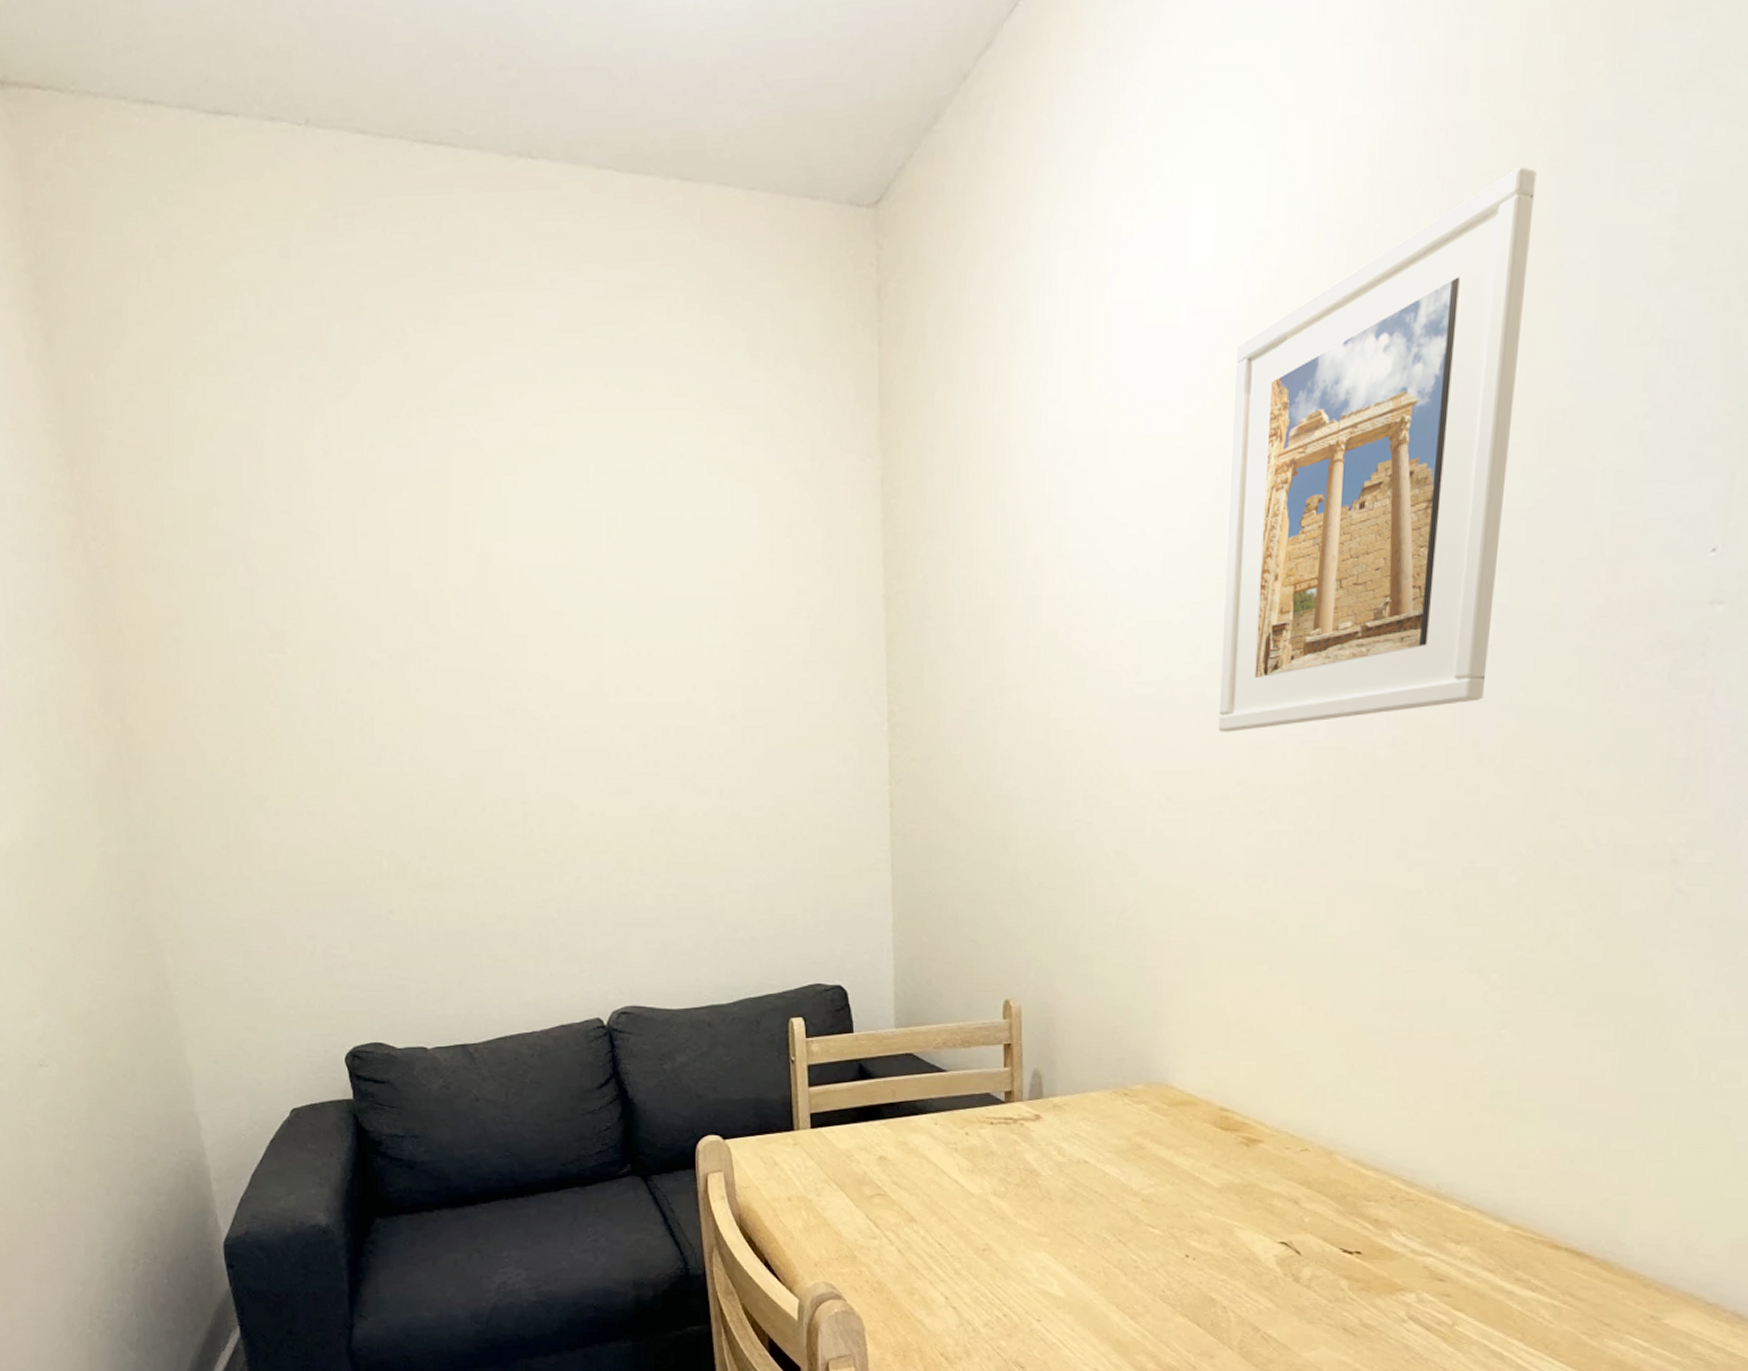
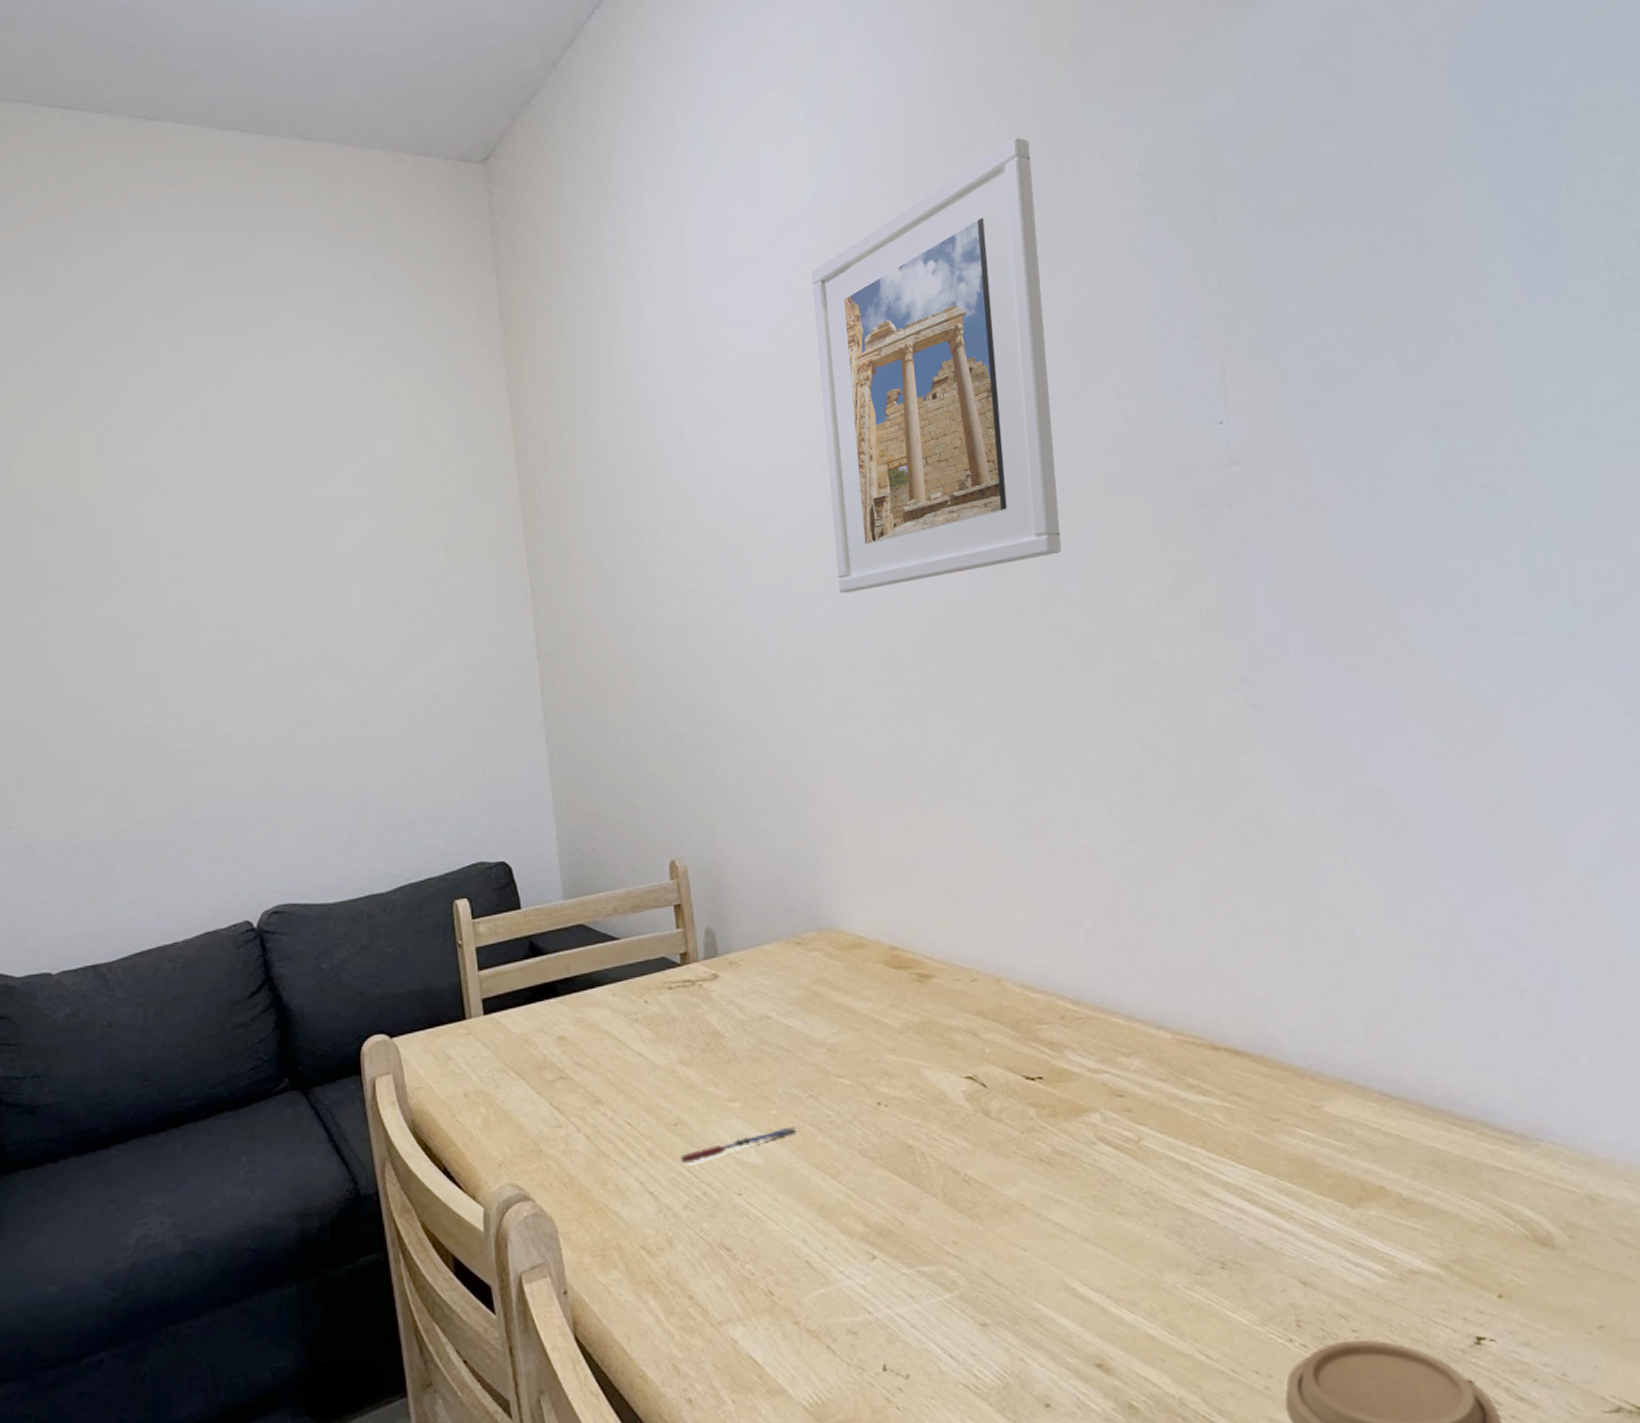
pen: none [986,1266,1102,1286] -> present [681,1126,797,1163]

